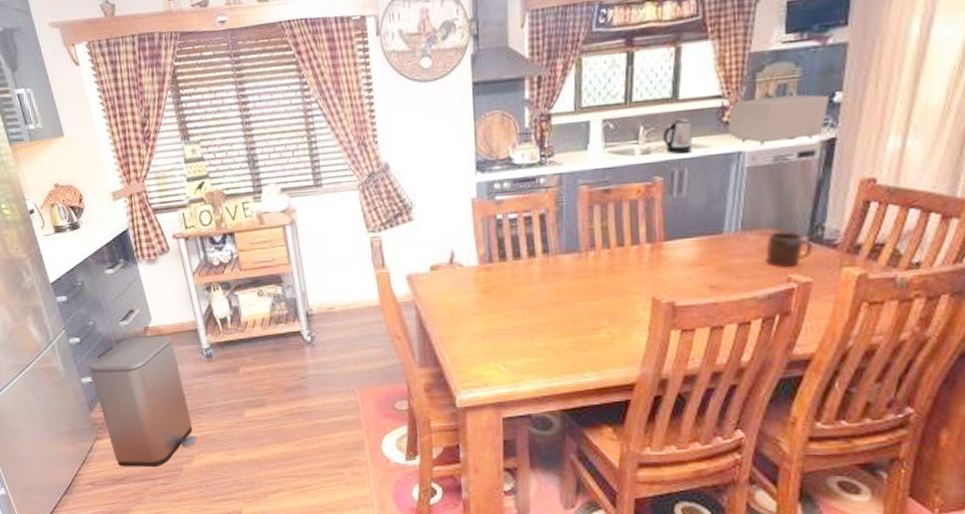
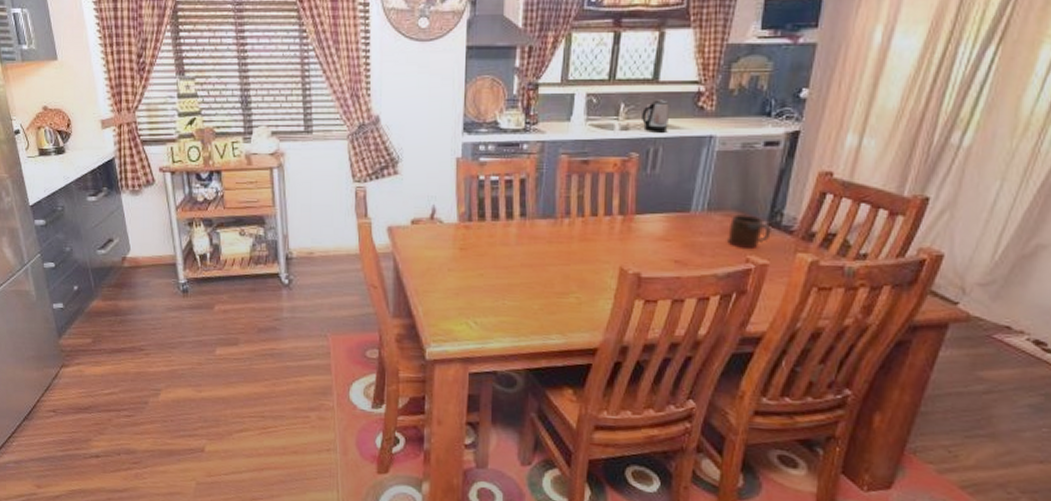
pedal bin: present [89,335,197,468] -> none [62,265,166,399]
microwave: present [728,94,830,145] -> none [702,87,797,132]

